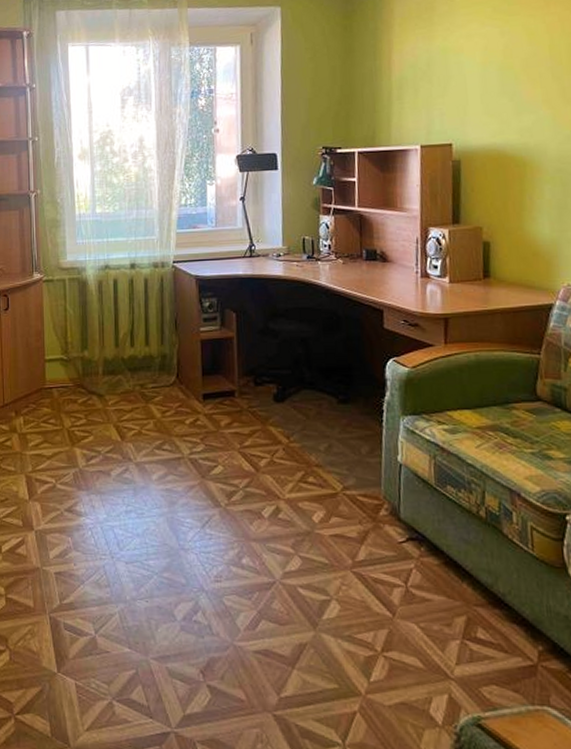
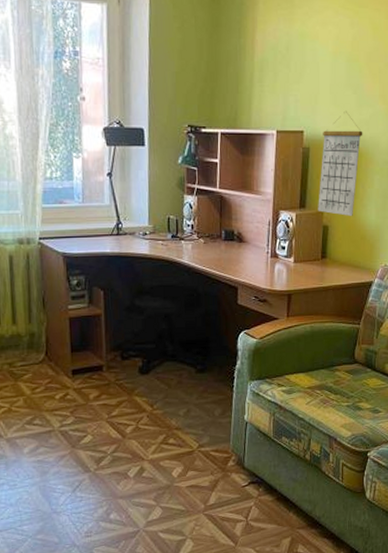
calendar: none [475,119,526,231] -> present [318,110,363,216]

